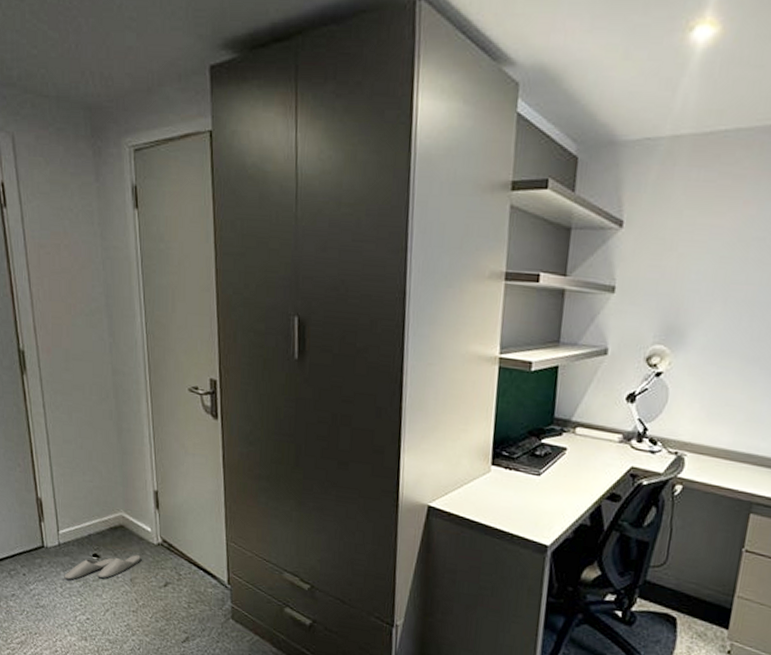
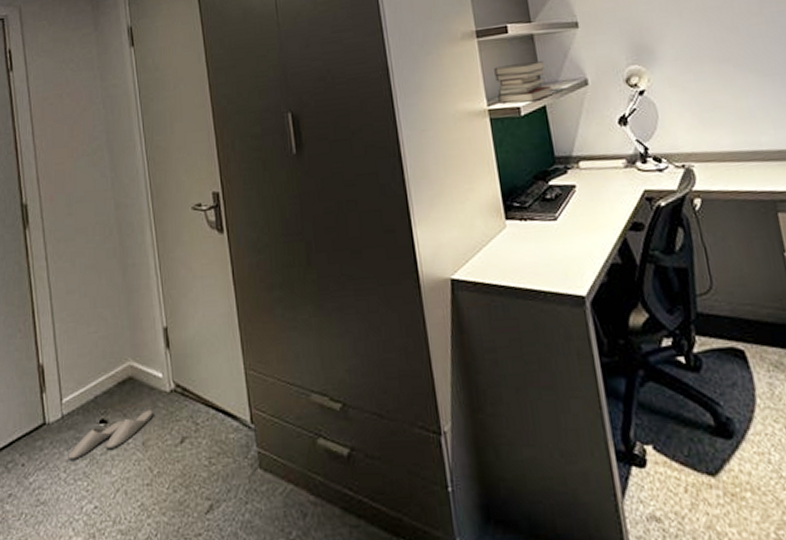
books: none [511,315,569,360] -> present [494,61,552,104]

